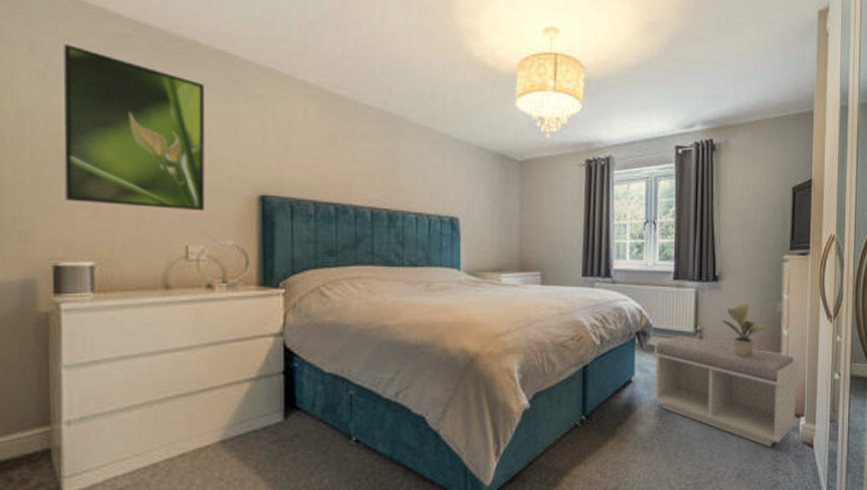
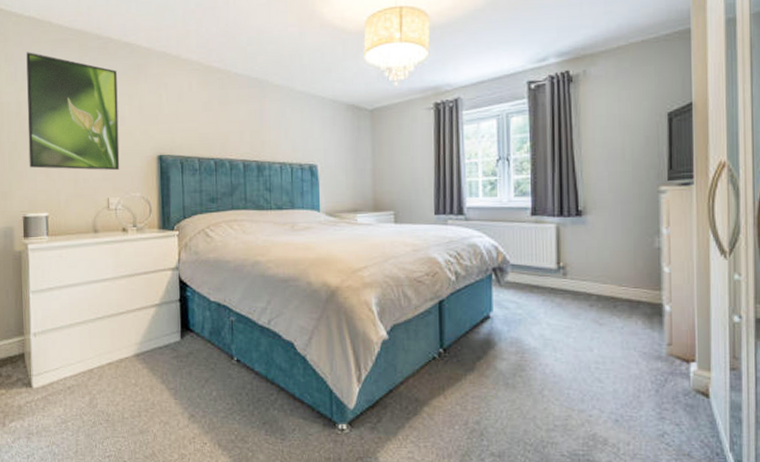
bench: present [653,336,799,448] -> none [513,272,687,394]
potted plant: present [722,302,768,358] -> none [589,238,645,296]

